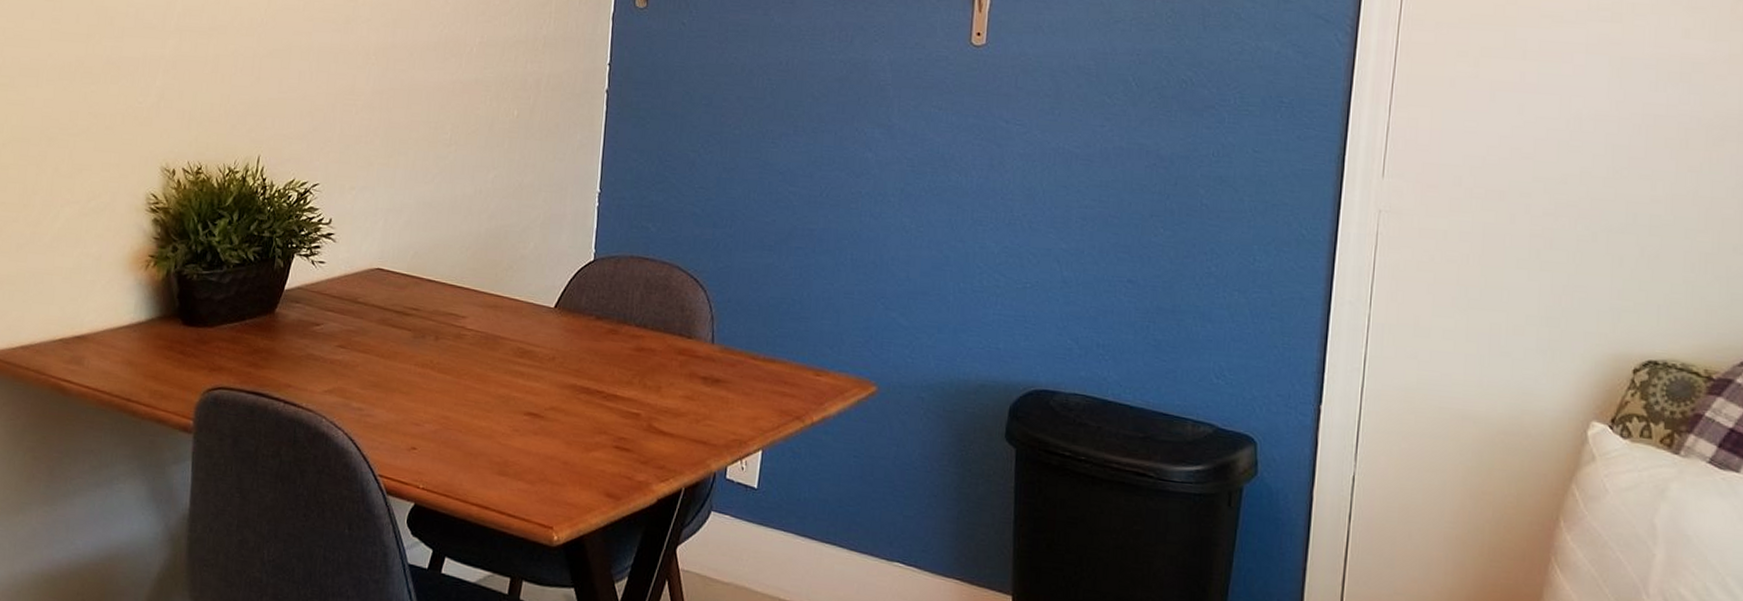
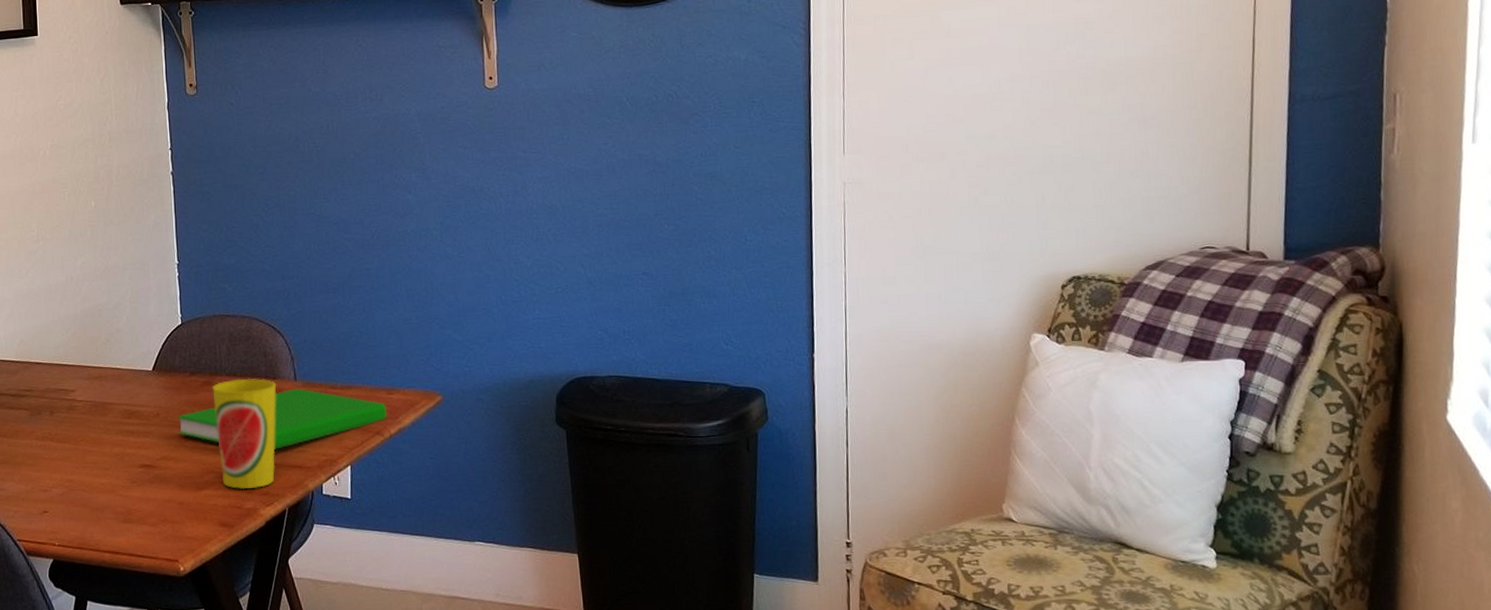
book: none [572,352,813,419] -> present [177,388,388,450]
cup: none [615,331,691,460] -> present [212,378,277,490]

